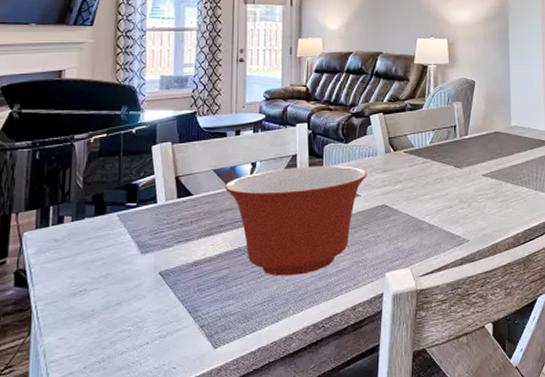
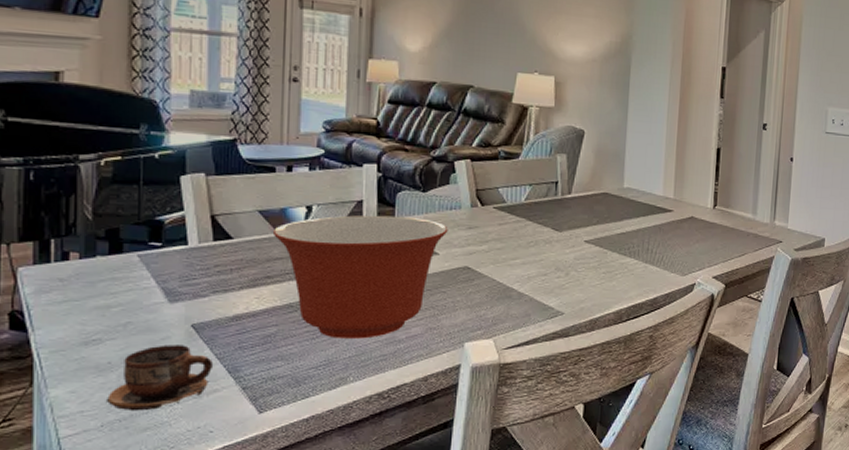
cup: none [88,290,176,353] -> present [105,345,212,411]

